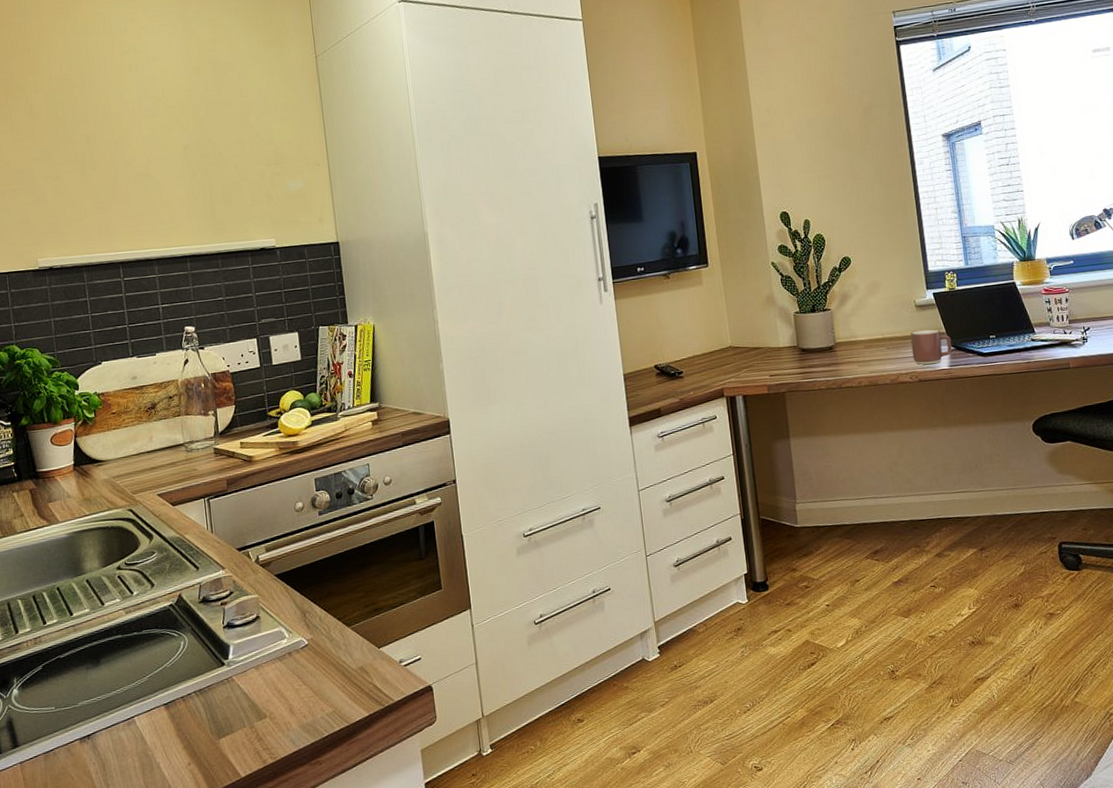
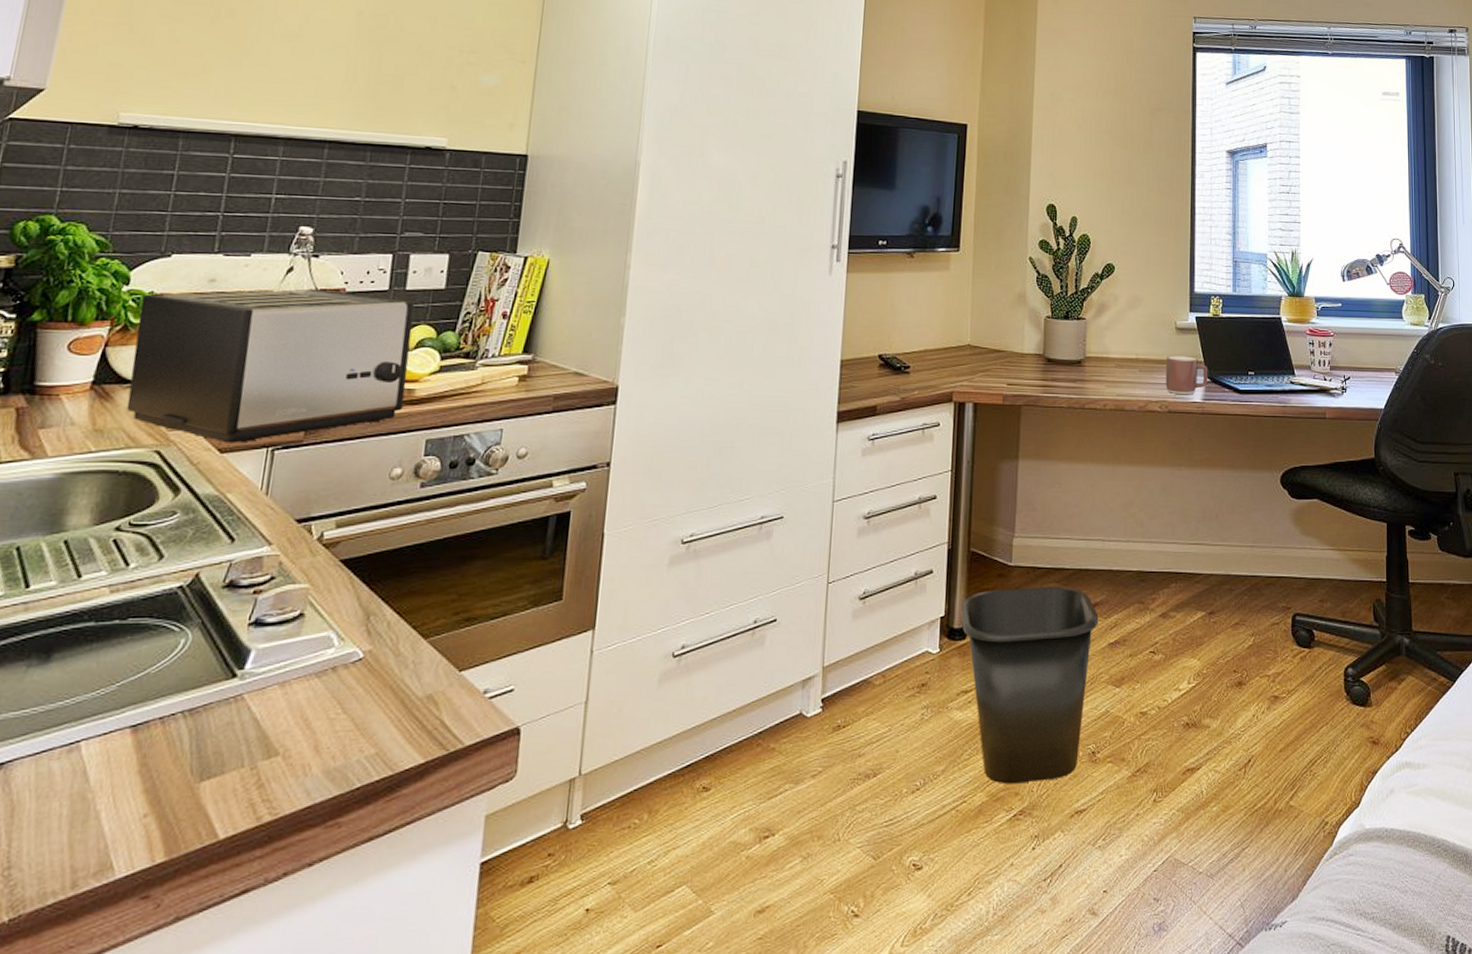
toaster: none [90,372,292,498] -> present [126,288,415,443]
waste bin: none [759,539,882,701] -> present [960,586,1099,784]

